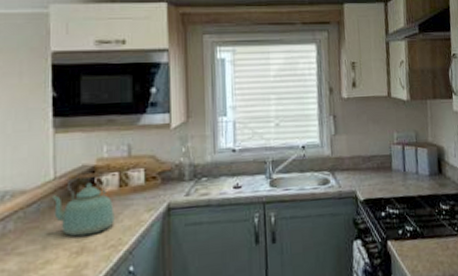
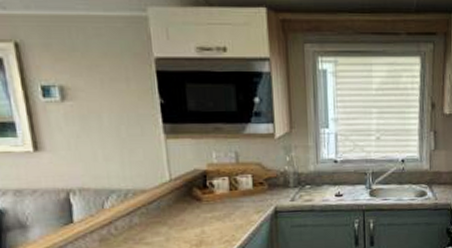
kettle: present [51,172,114,237] -> none [169,176,227,232]

